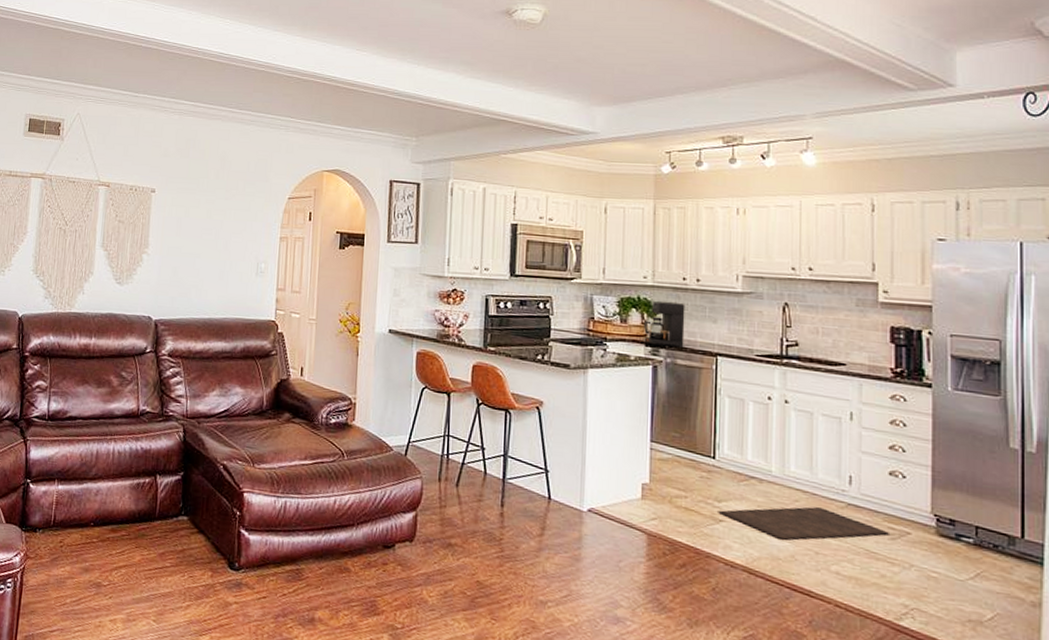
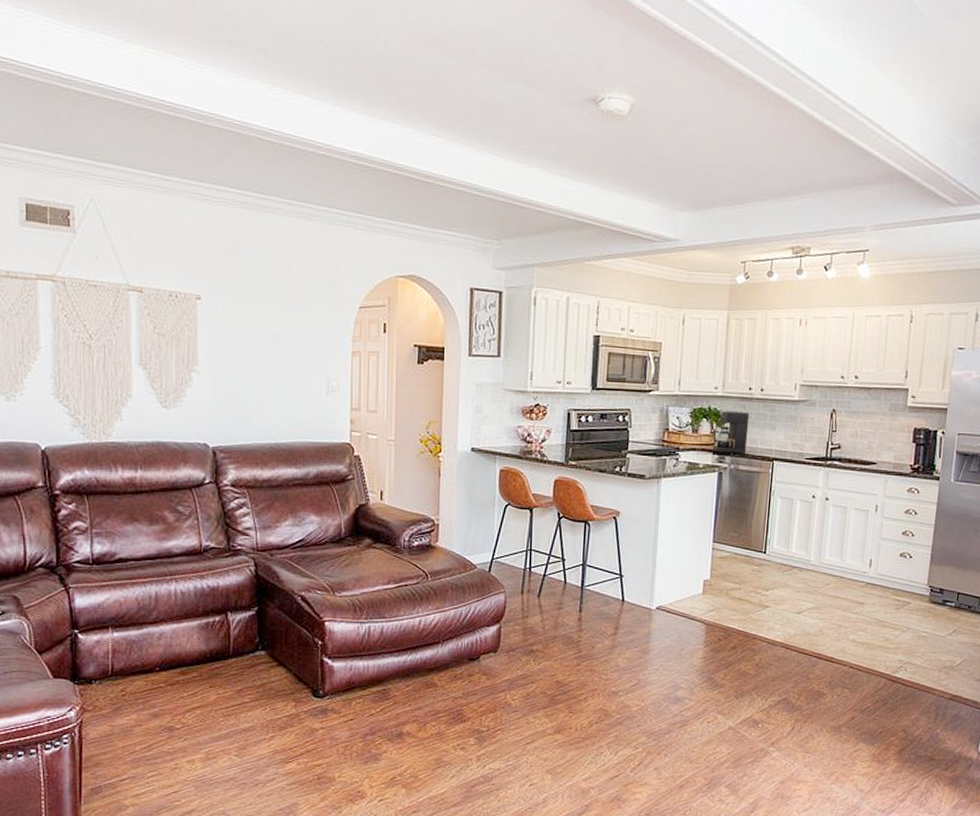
doormat: present [718,507,891,540] -> none [765,588,896,618]

